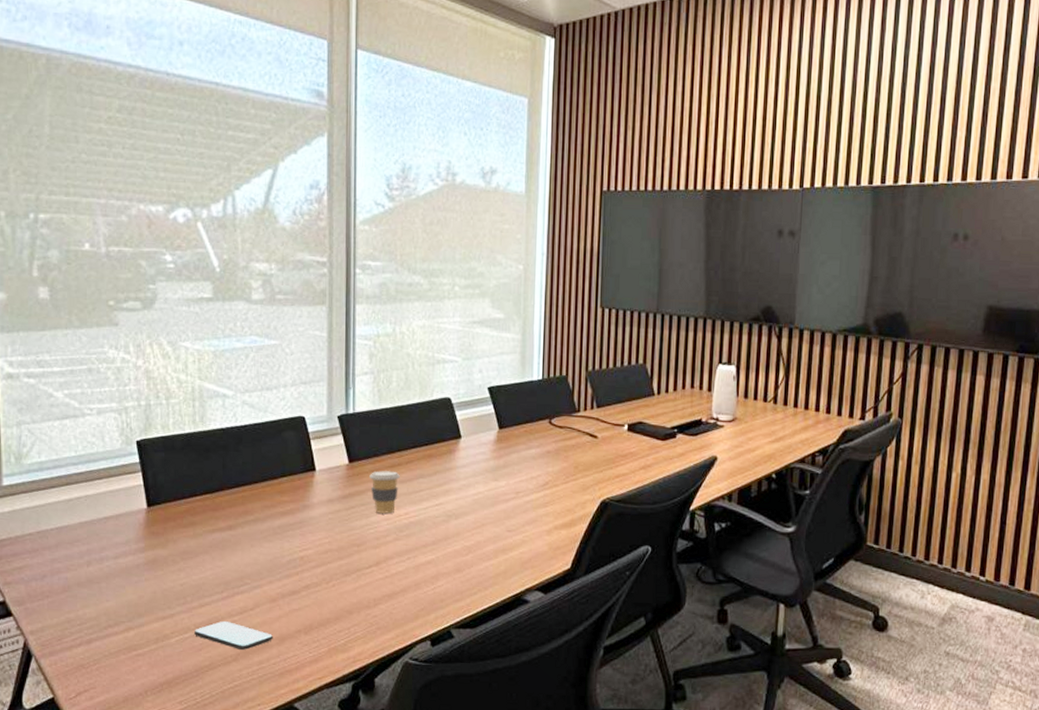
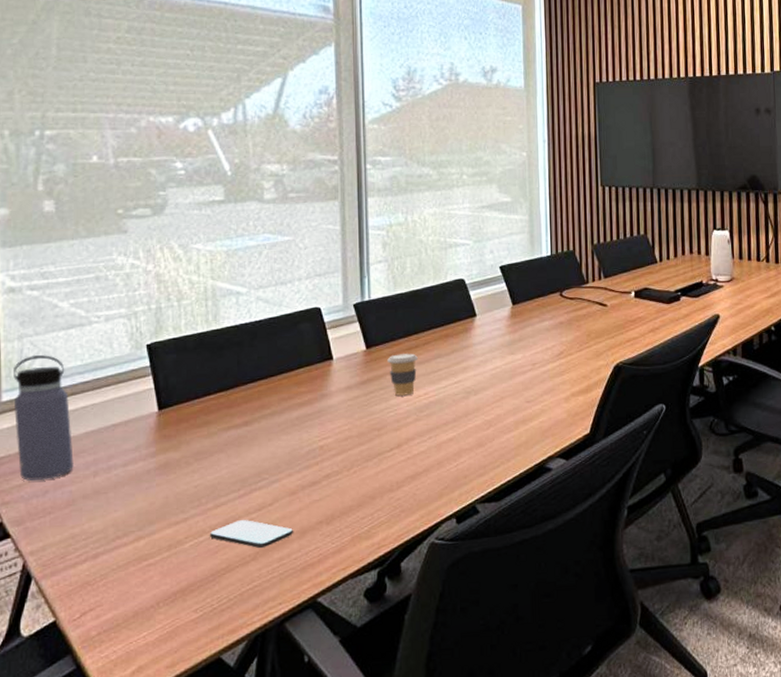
water bottle: none [13,443,69,564] -> present [13,355,74,481]

